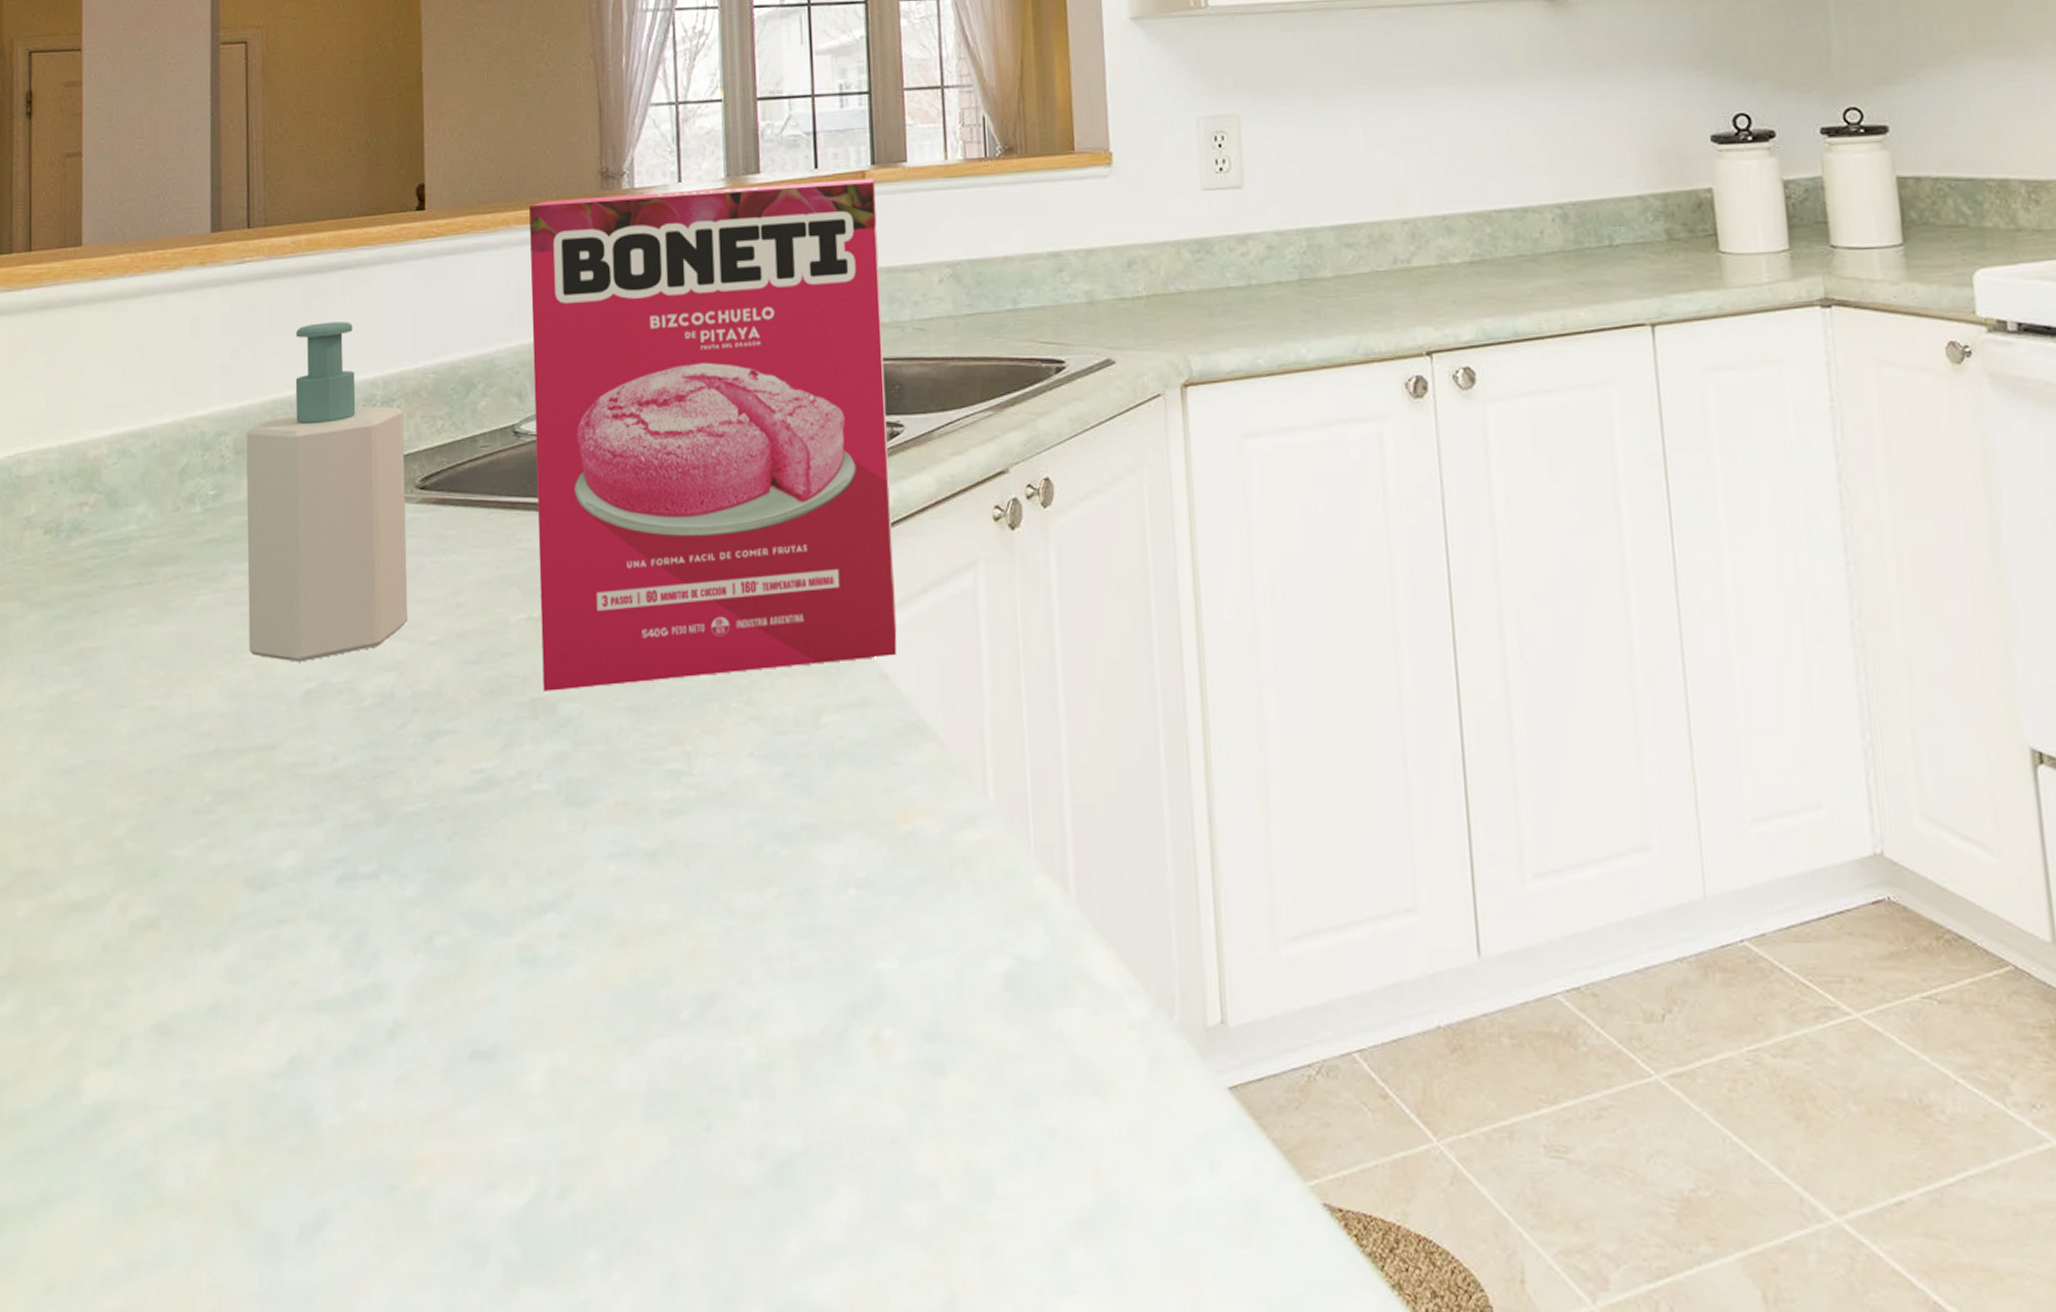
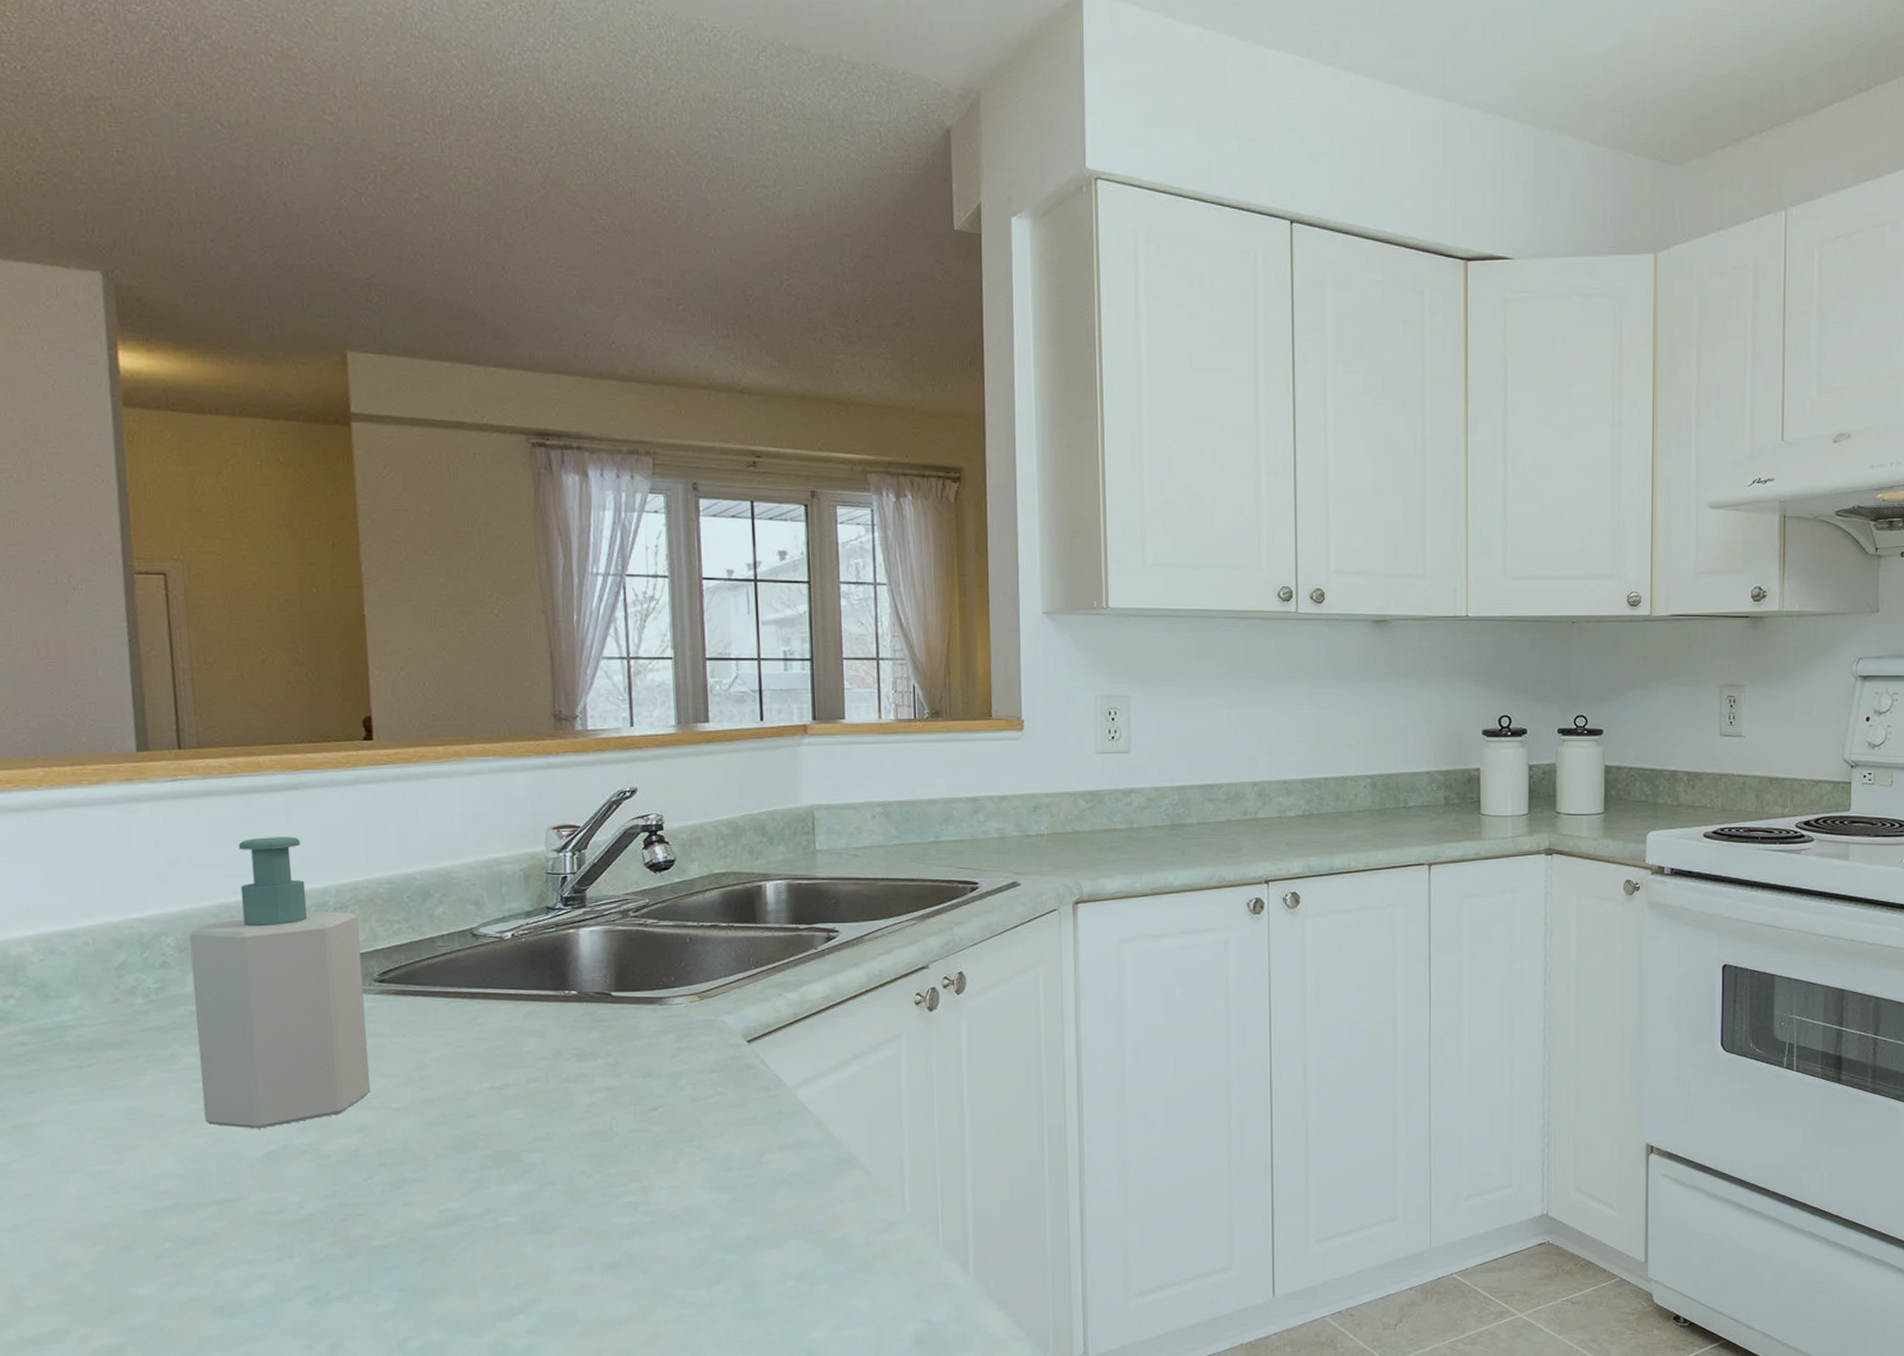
cereal box: present [529,178,897,691] -> none [482,731,831,1145]

